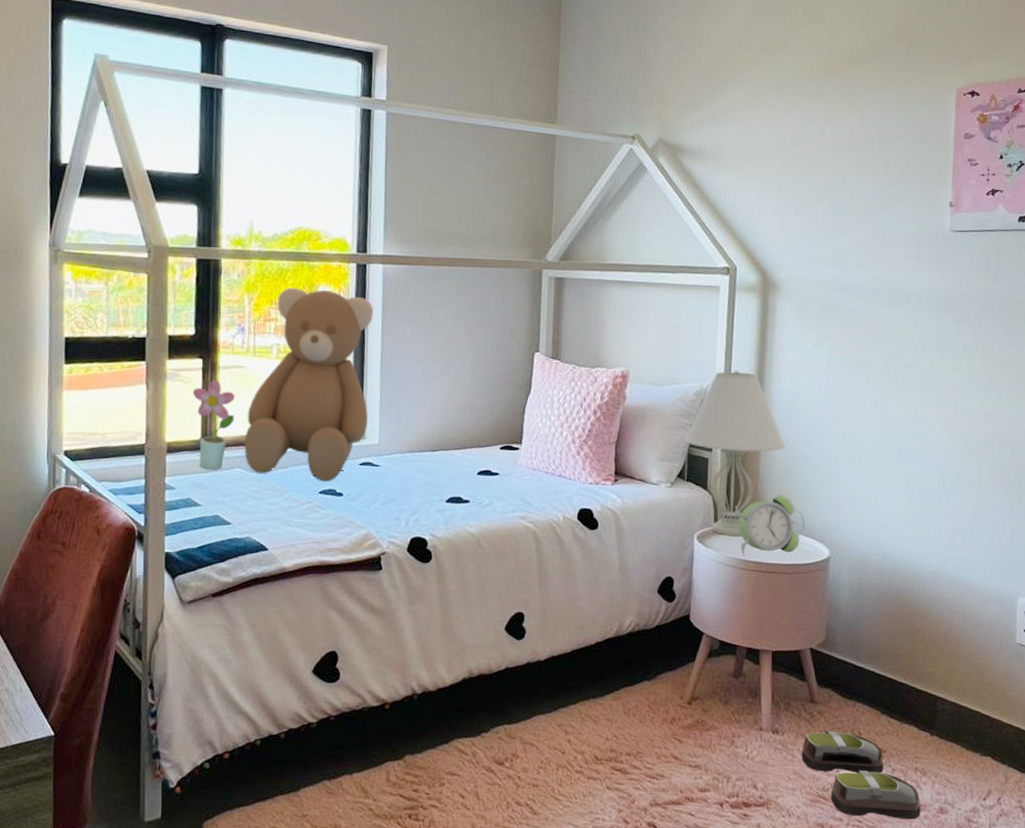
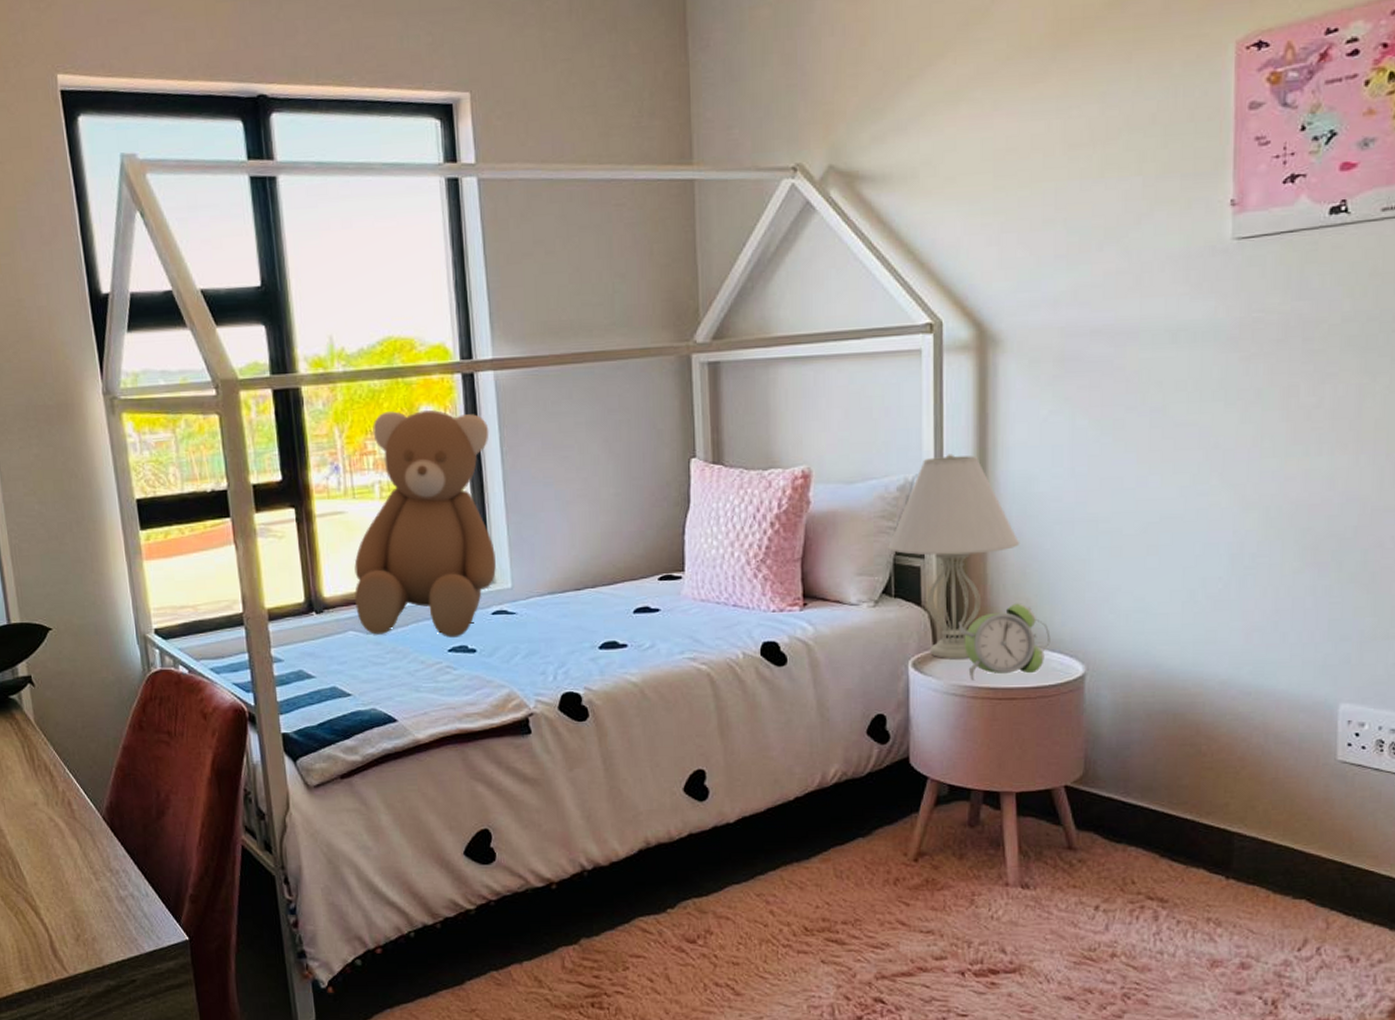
potted flower: present [192,380,235,470] -> none [288,531,340,635]
slippers: present [801,731,921,820] -> none [1060,881,1216,978]

